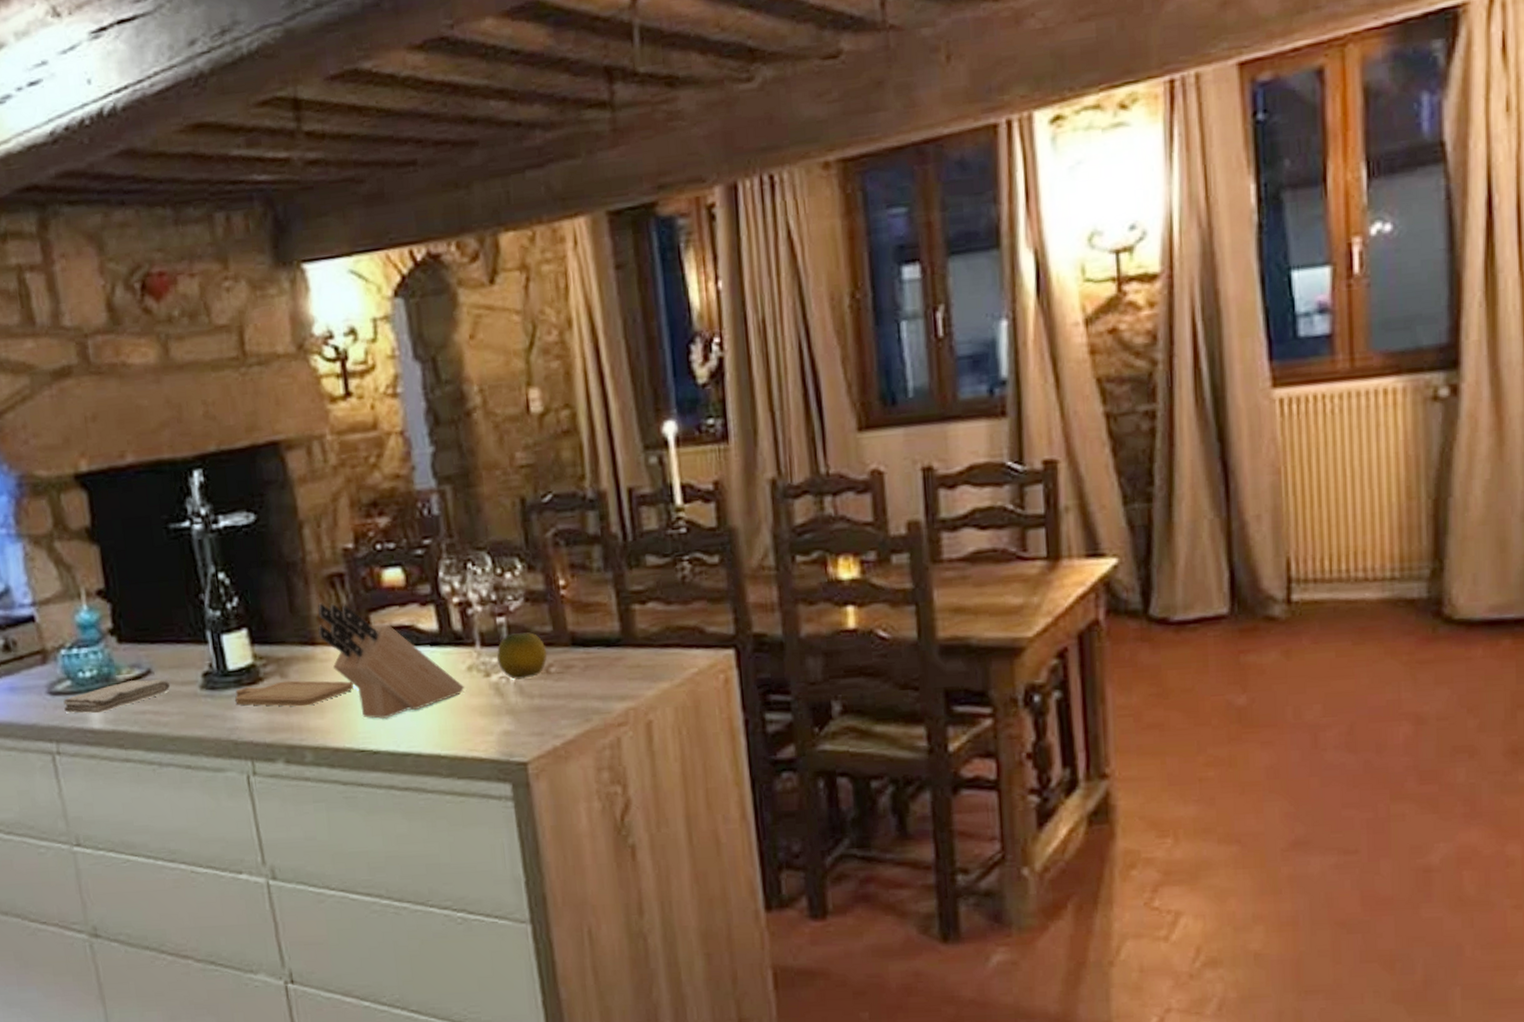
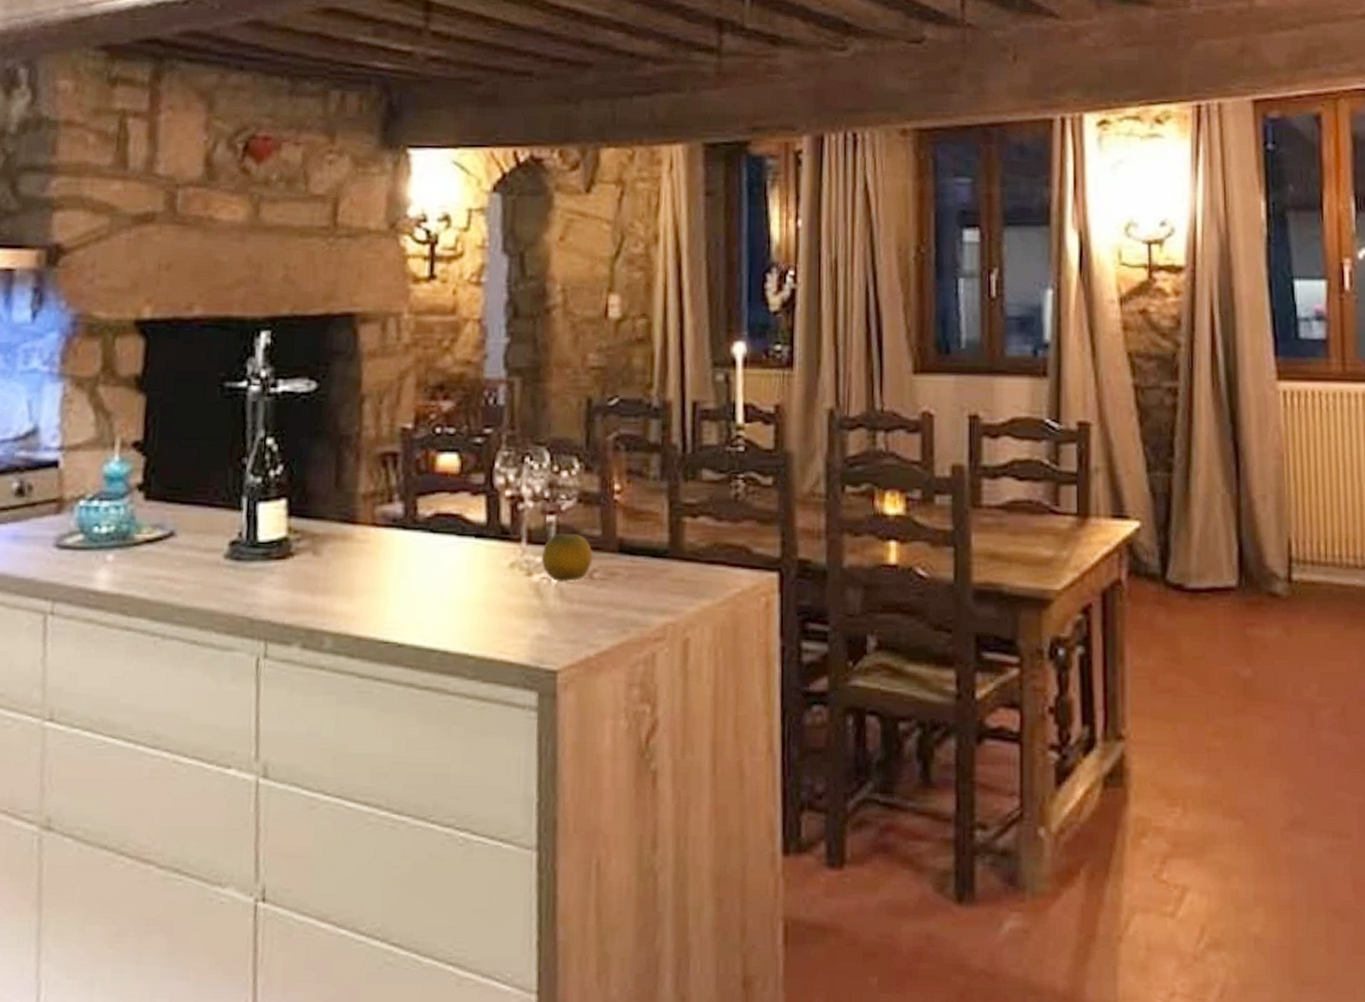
washcloth: present [63,679,171,714] -> none [69,541,193,574]
chopping board: present [235,680,354,707] -> none [260,559,389,588]
knife block: present [317,603,464,719] -> none [361,481,503,611]

